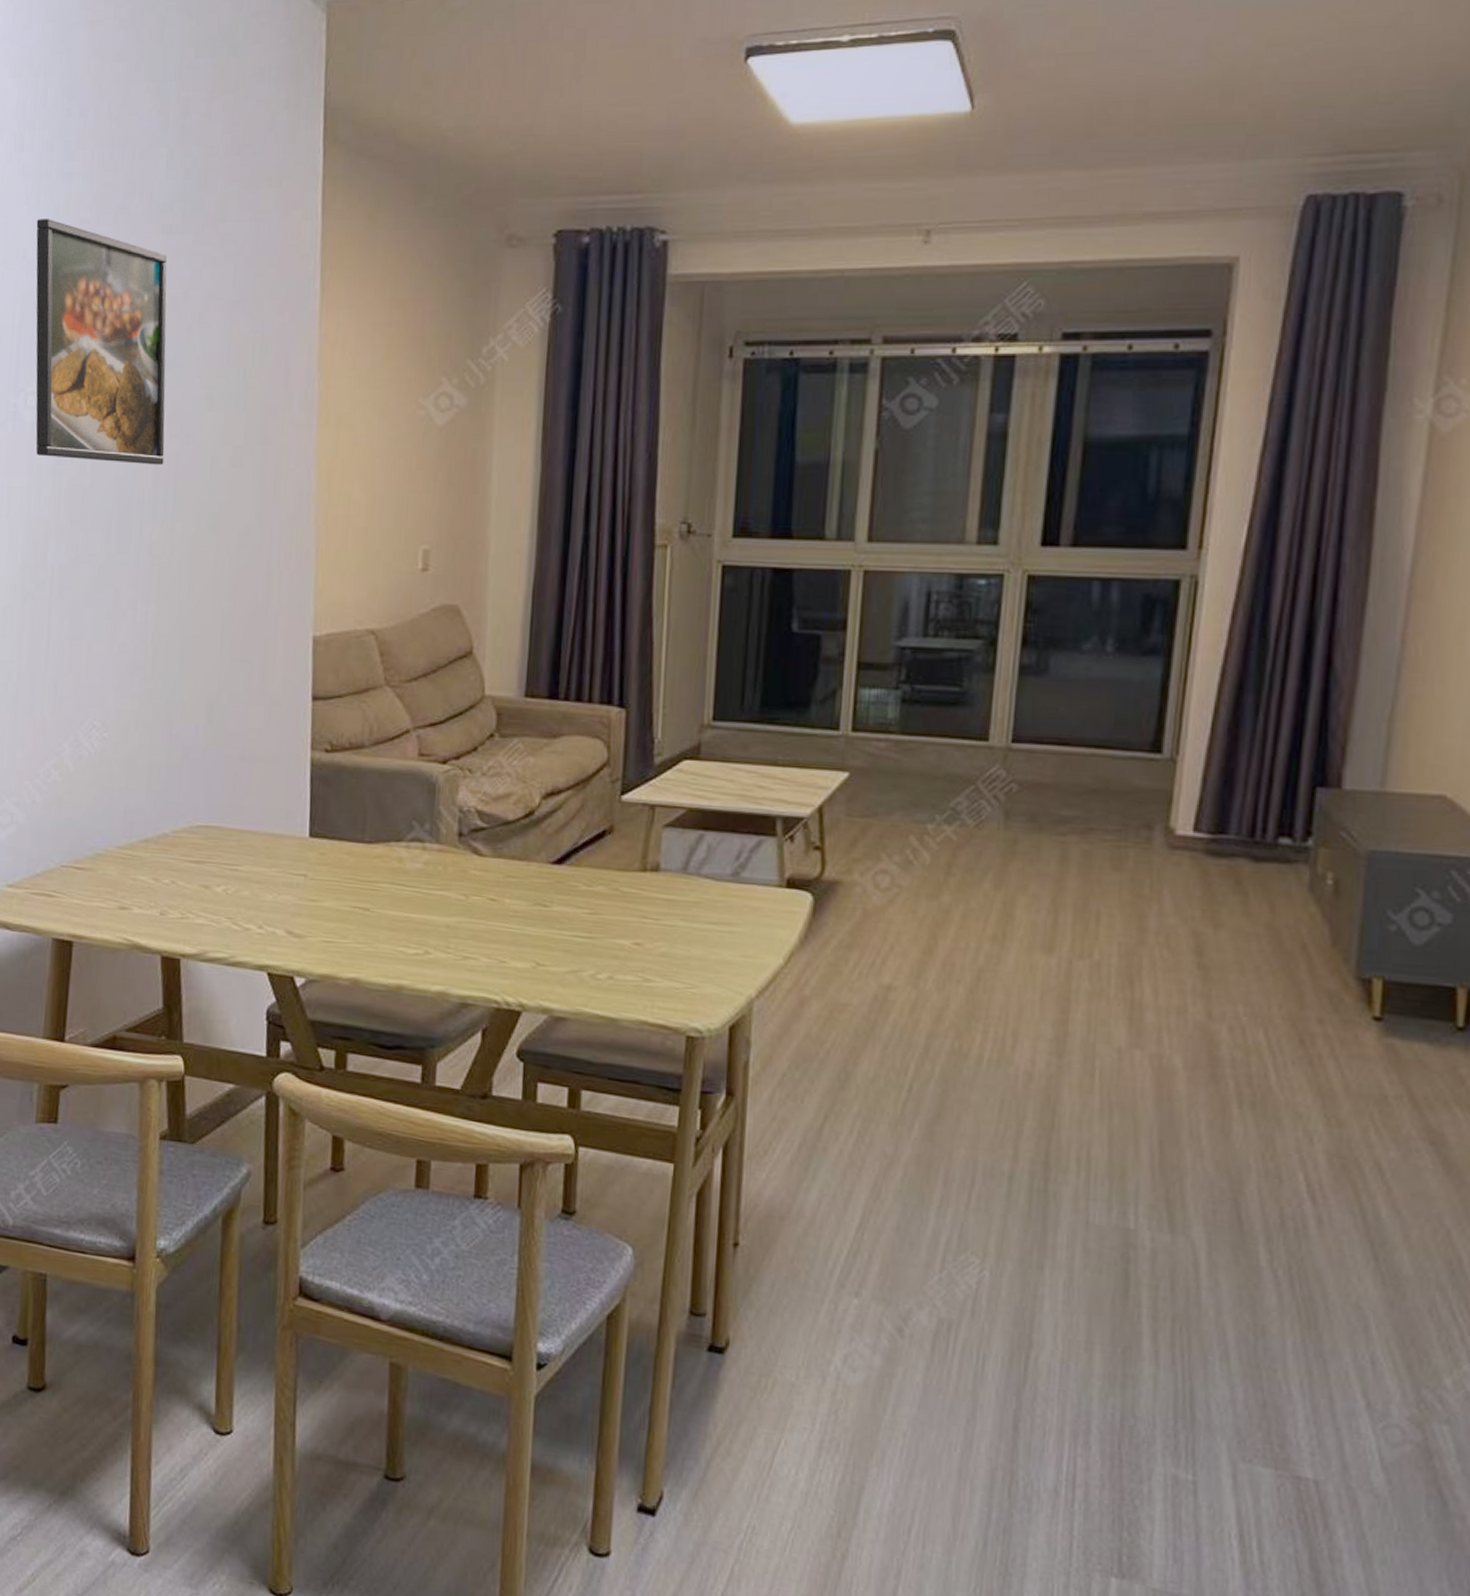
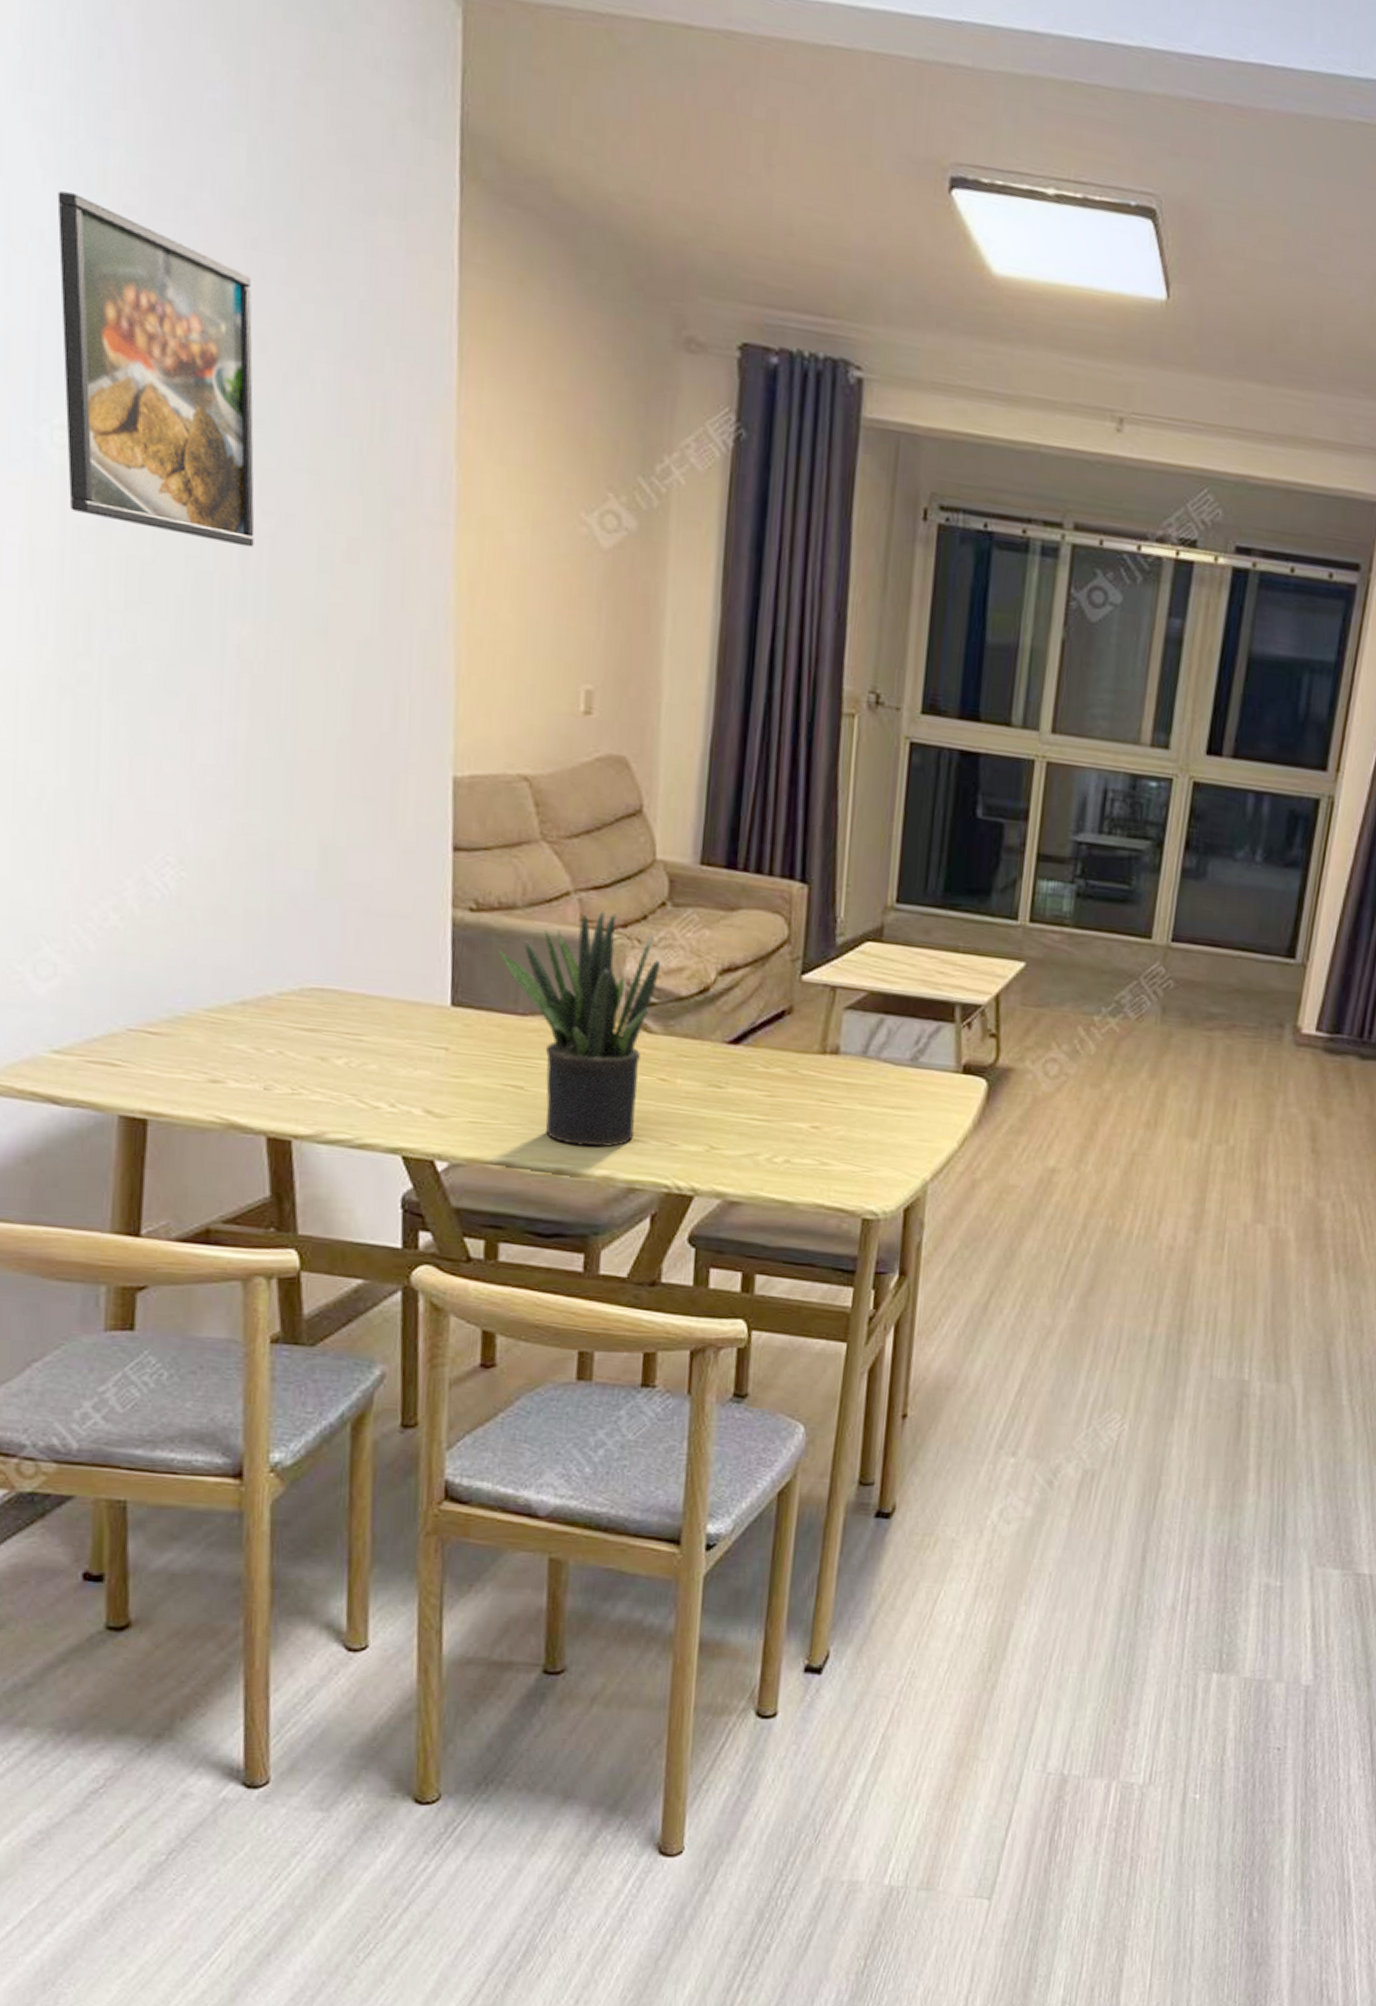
potted plant: none [349,745,489,964] -> present [499,911,660,1147]

